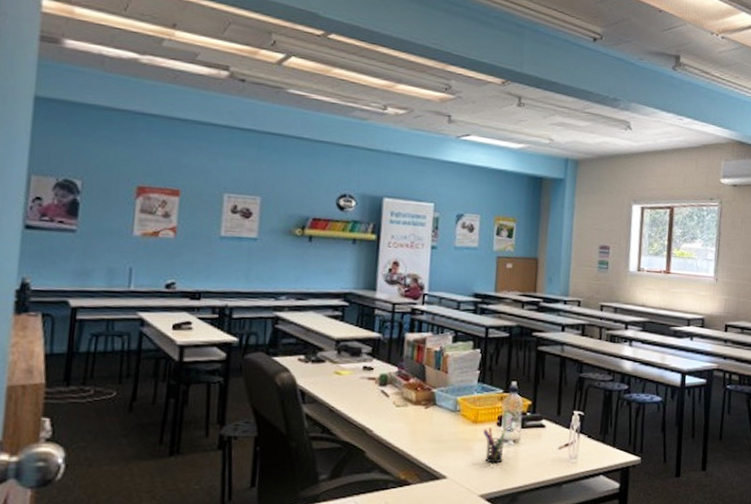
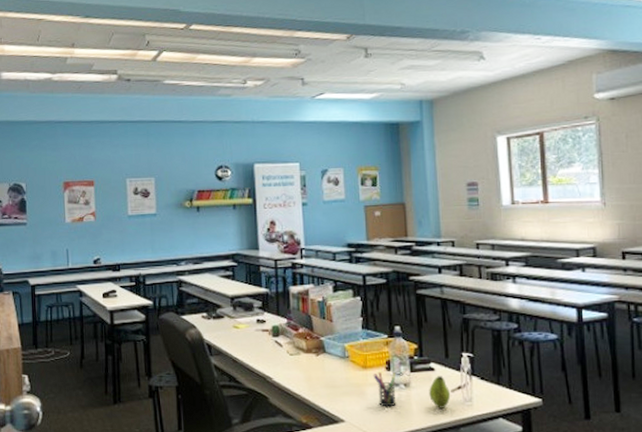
fruit: none [536,433,558,465] -> present [429,376,451,408]

